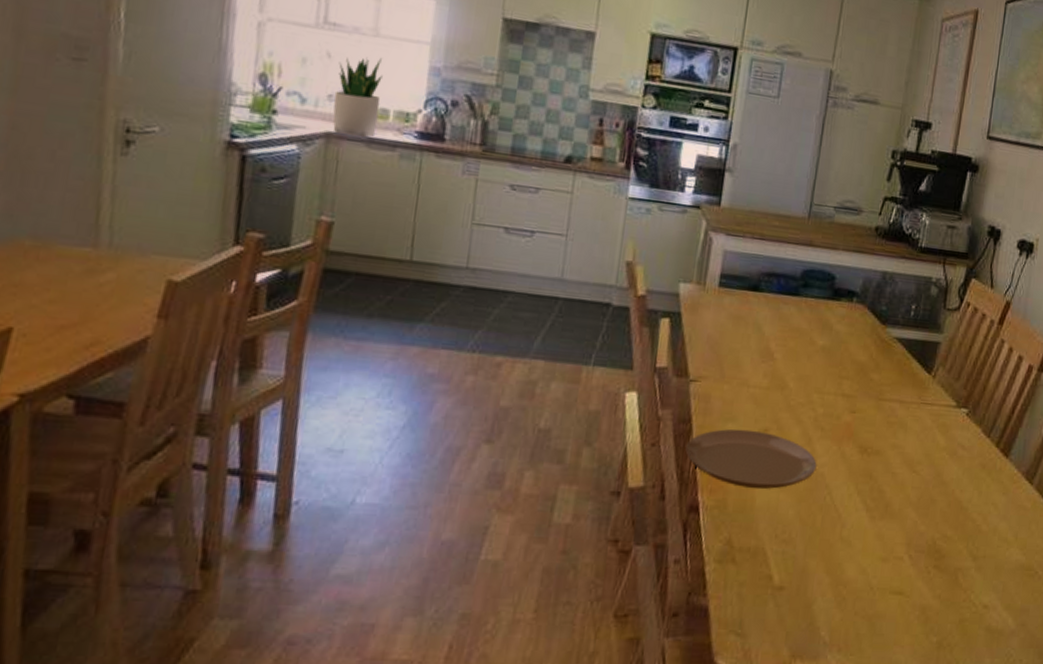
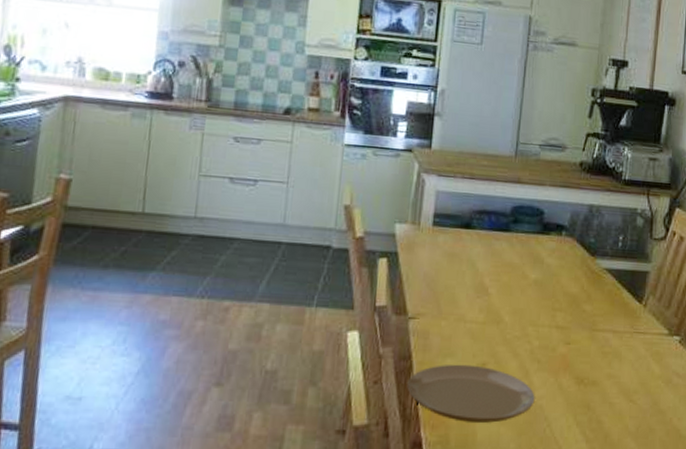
planter: present [332,57,383,138] -> none [70,25,116,100]

